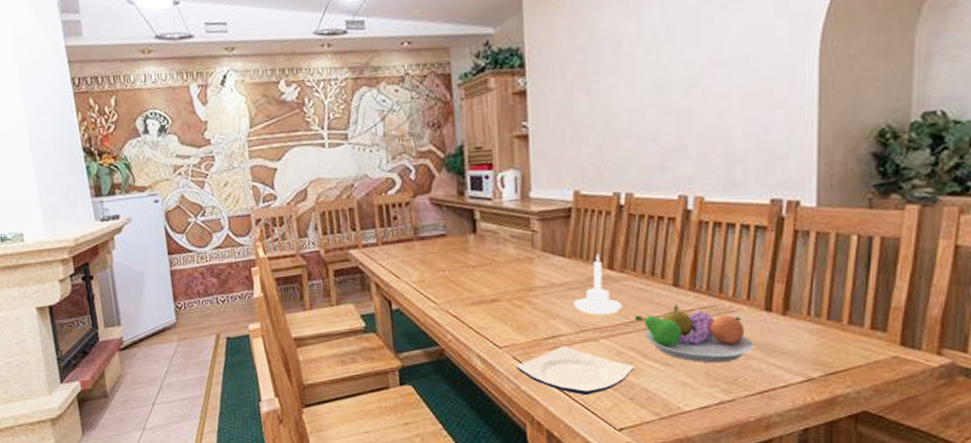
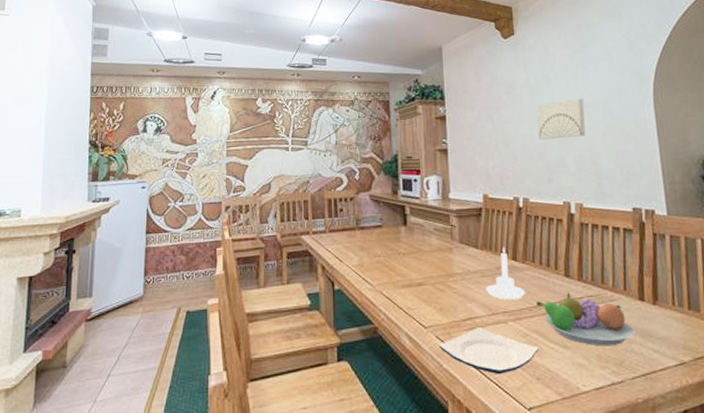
wall art: none [651,53,718,115] -> present [537,98,586,139]

